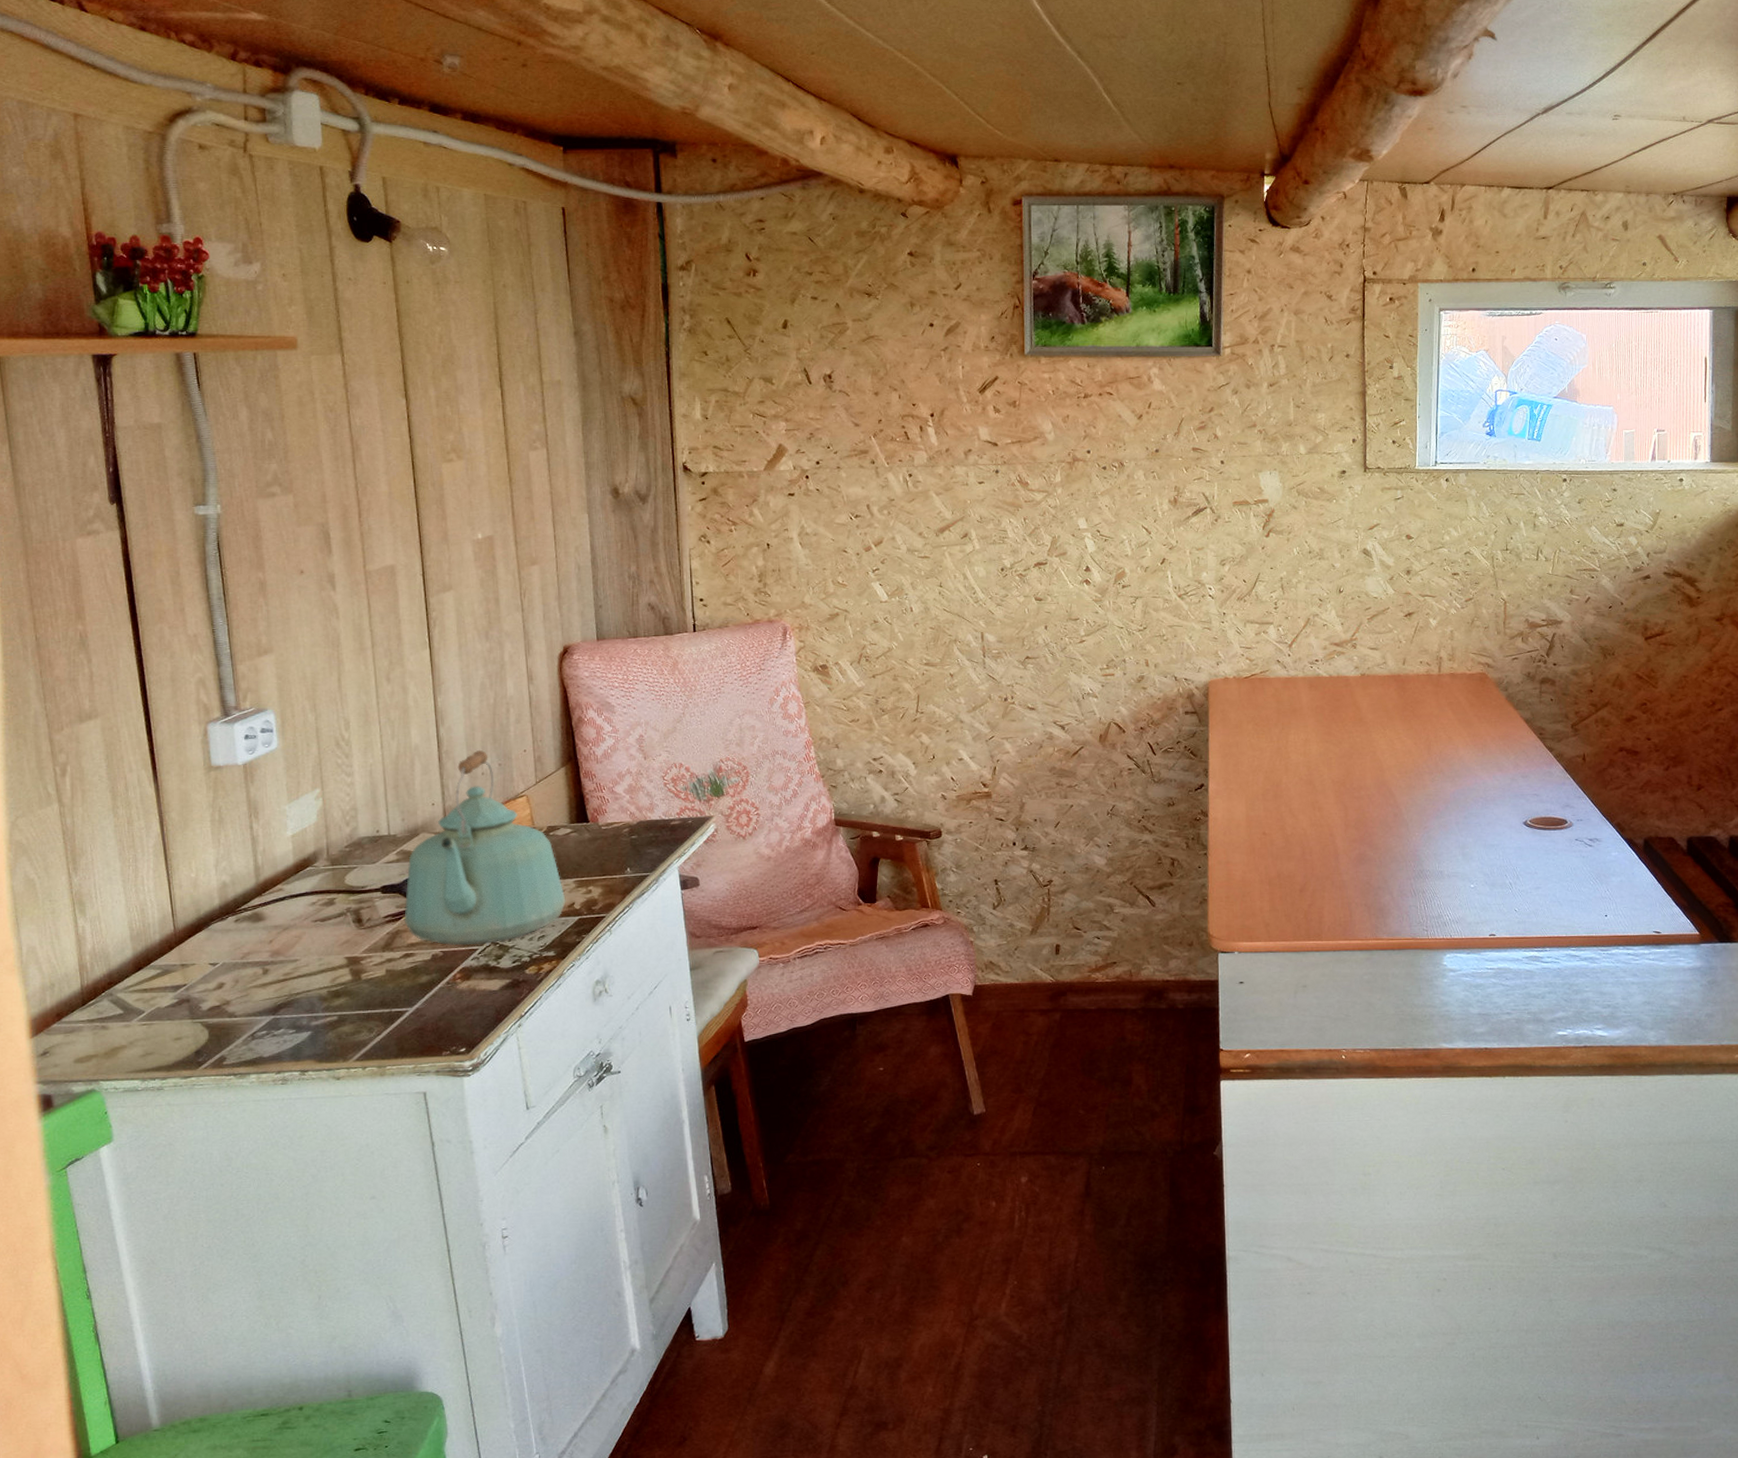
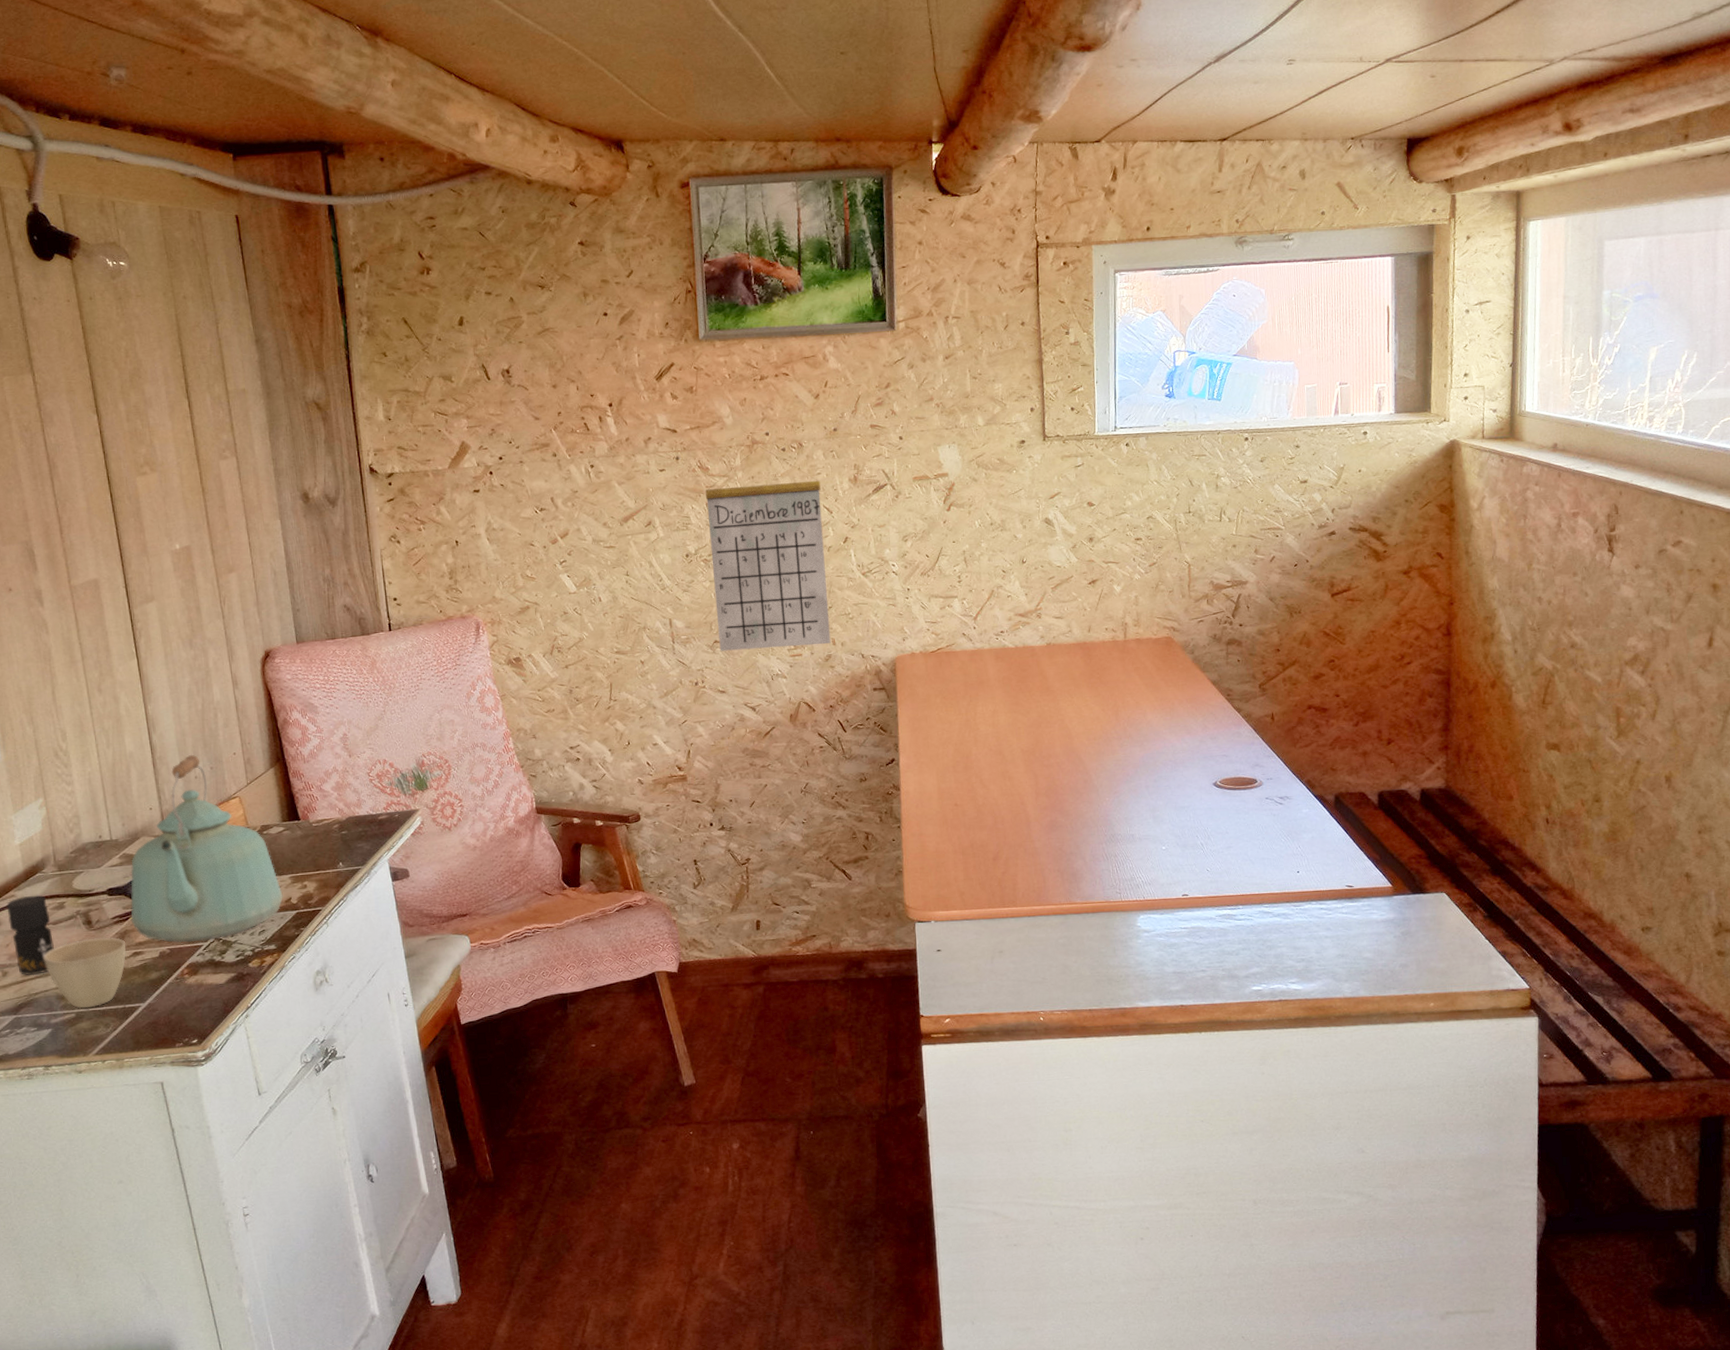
jar: none [273,889,320,975] -> present [6,895,54,976]
cup: none [308,937,397,1011] -> present [43,937,126,1009]
calendar: none [1023,464,1144,668] -> present [705,446,831,651]

